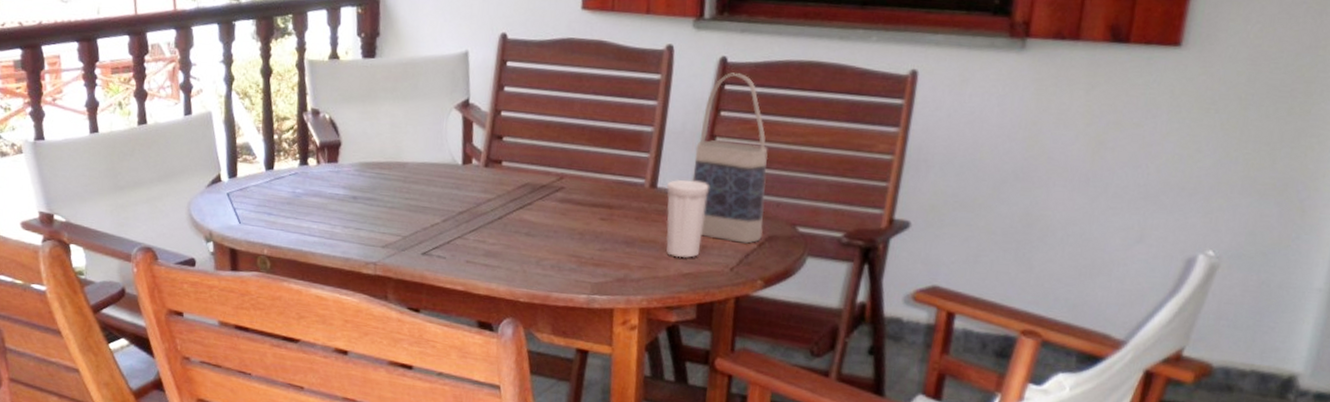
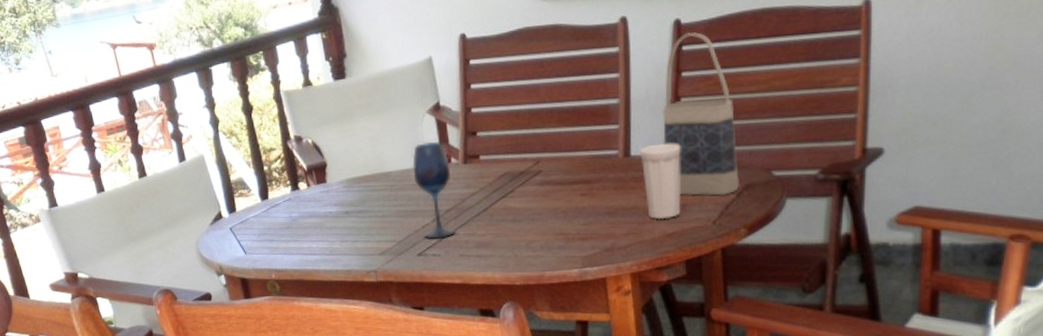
wineglass: none [430,137,471,241] -> present [412,141,455,239]

